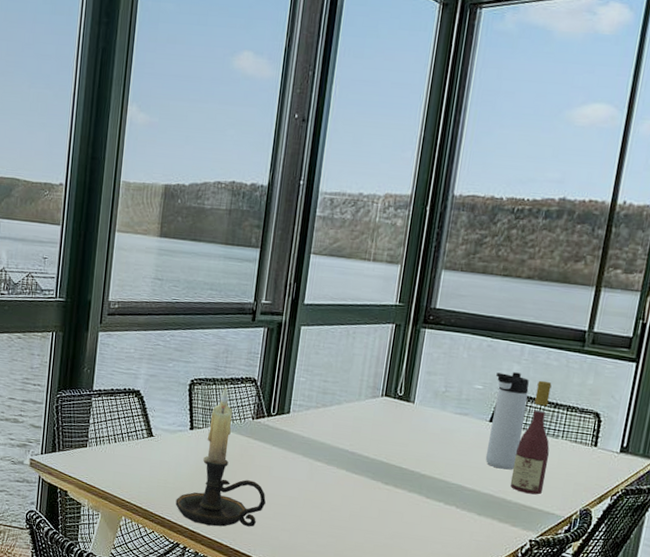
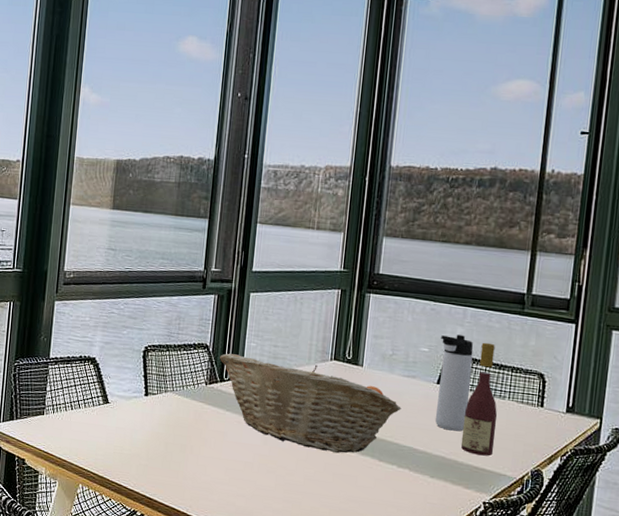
candle holder: present [175,387,266,527] -> none [132,353,221,493]
fruit basket: none [267,388,452,490] -> present [220,353,402,453]

